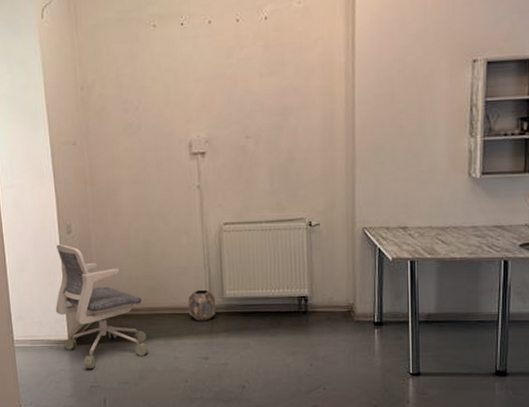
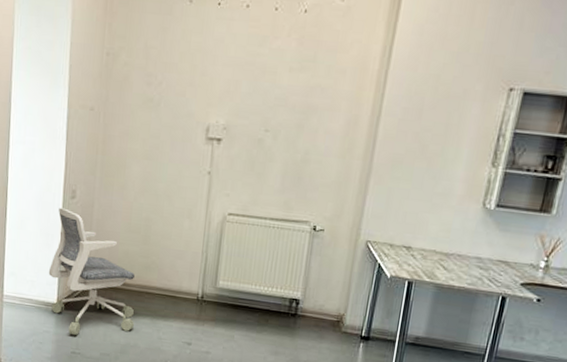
planter: present [188,289,216,322] -> none [179,275,208,308]

